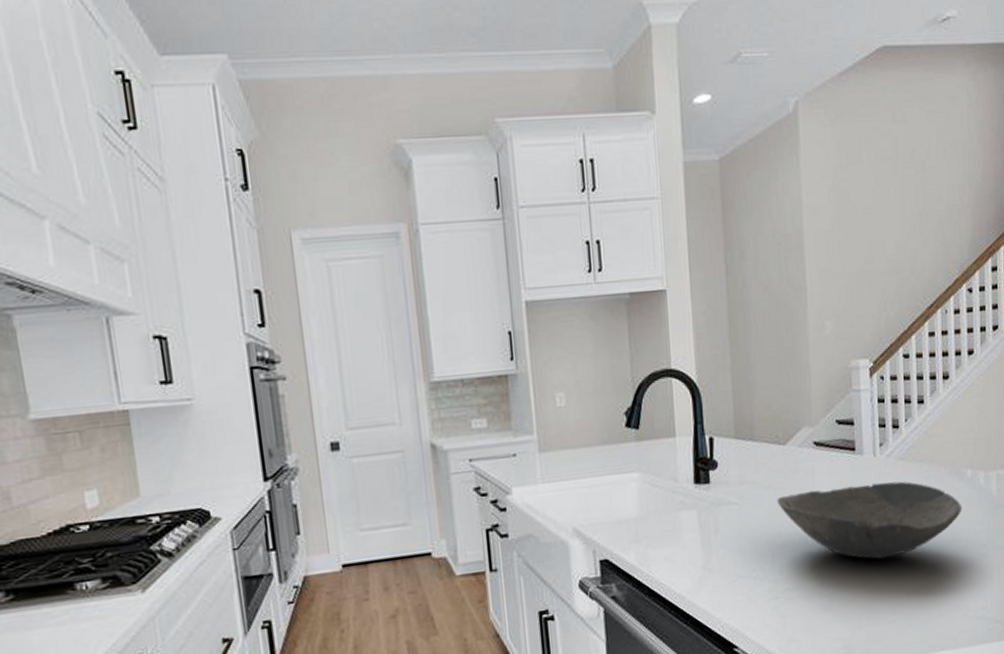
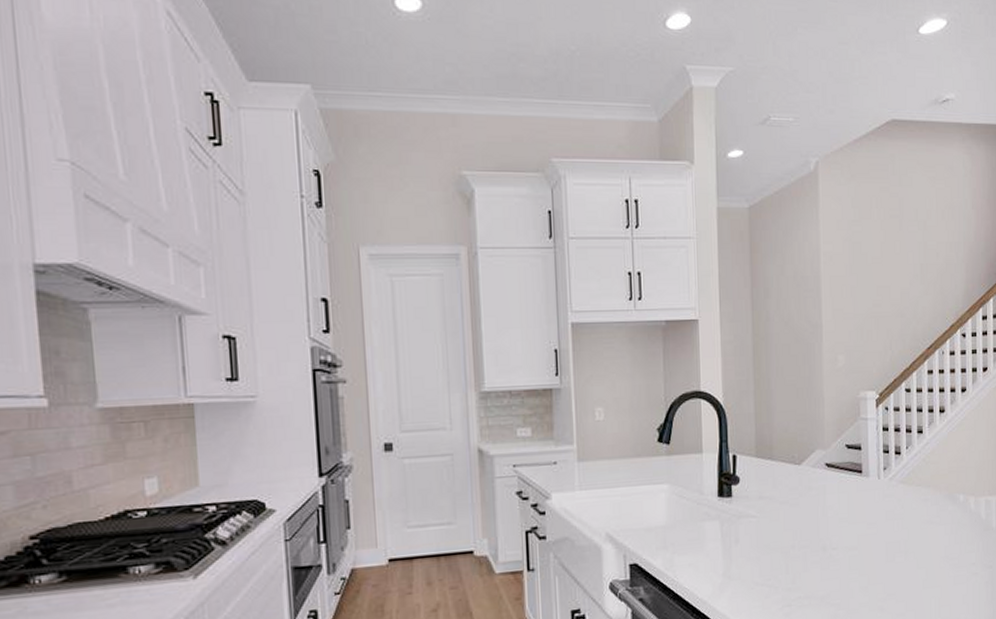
bowl: present [777,481,962,559] -> none [792,502,955,573]

